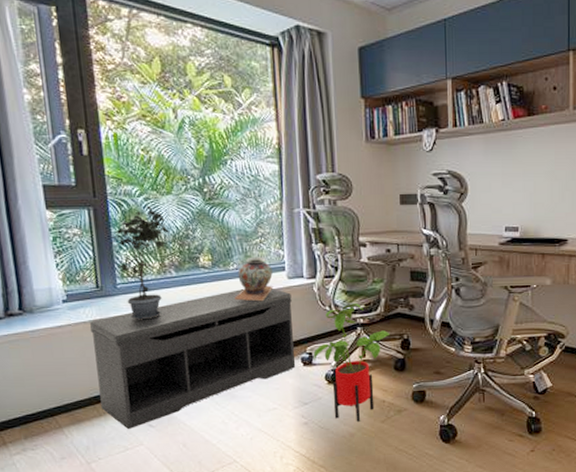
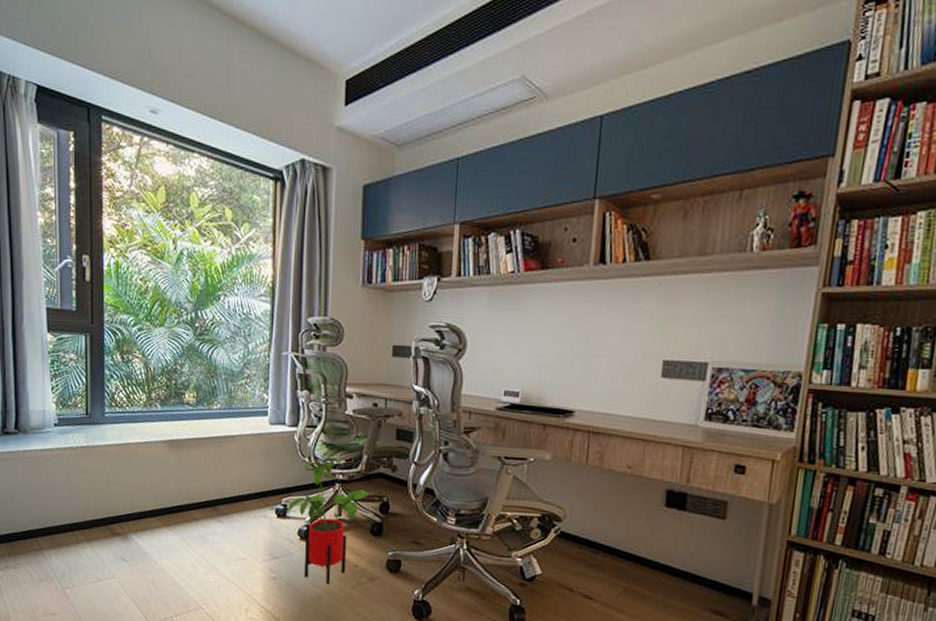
bench: present [90,289,295,430] -> none [77,430,272,561]
potted plant: present [108,205,170,320] -> none [101,336,160,452]
decorative vase: present [234,256,274,301] -> none [215,398,255,444]

